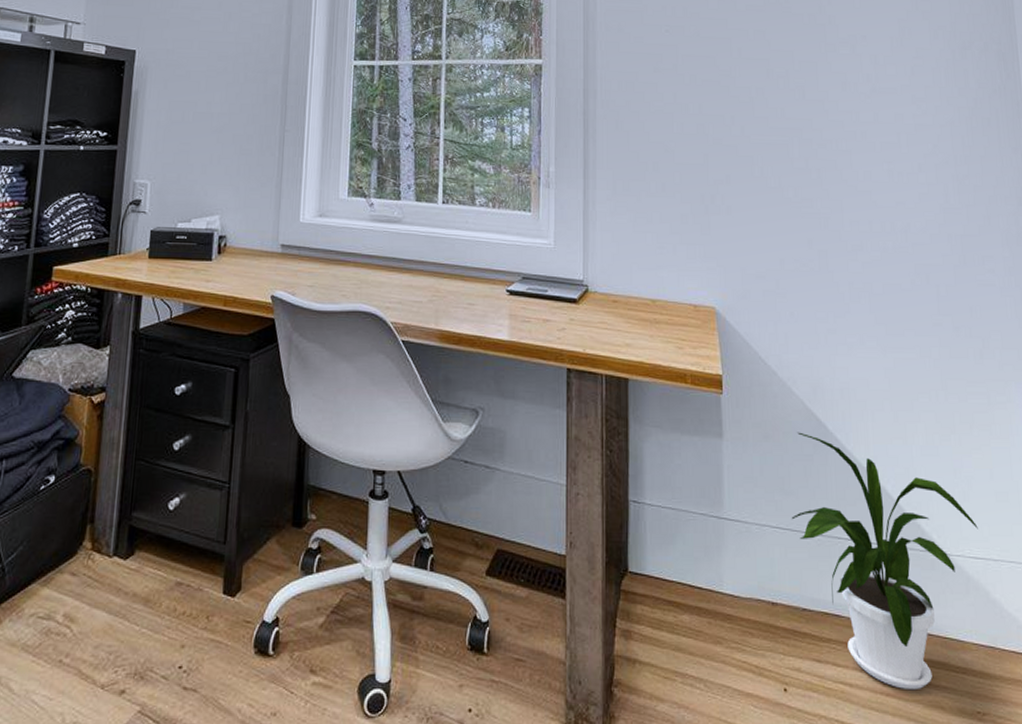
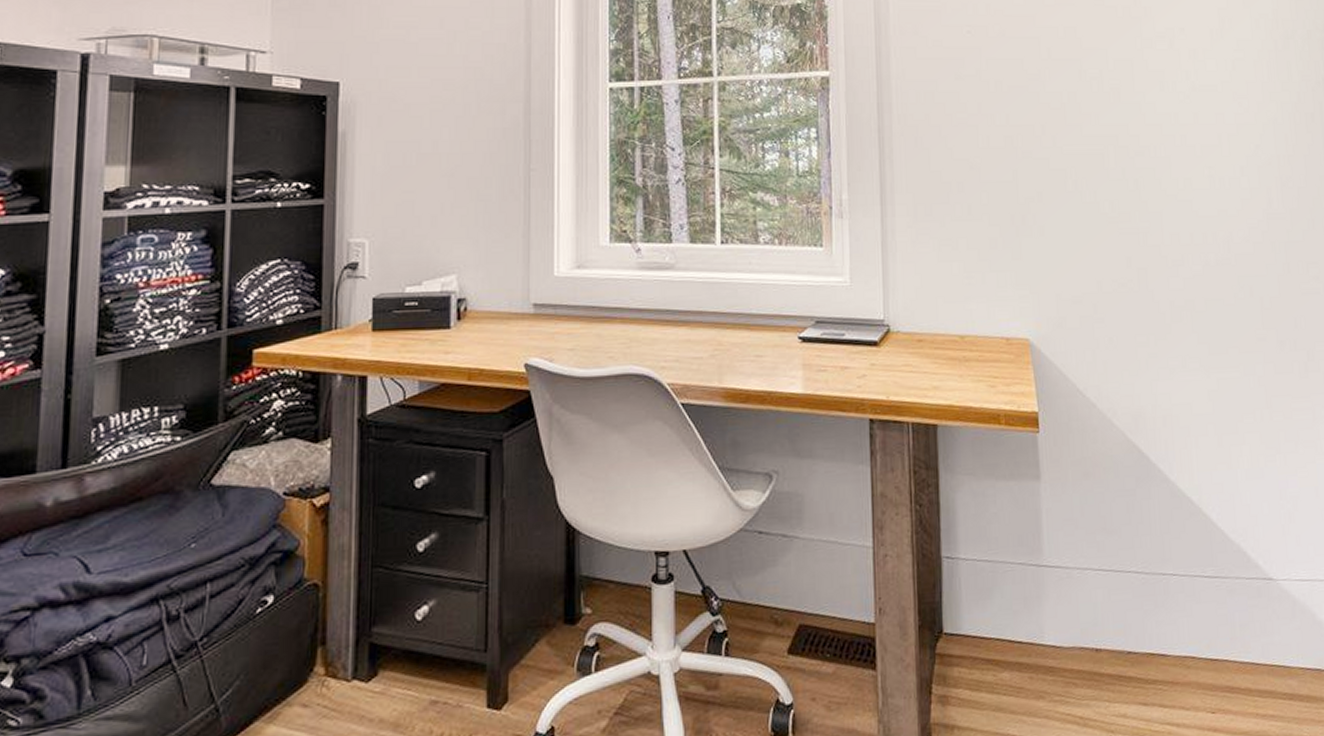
house plant: present [791,432,978,691] -> none [1114,466,1304,723]

